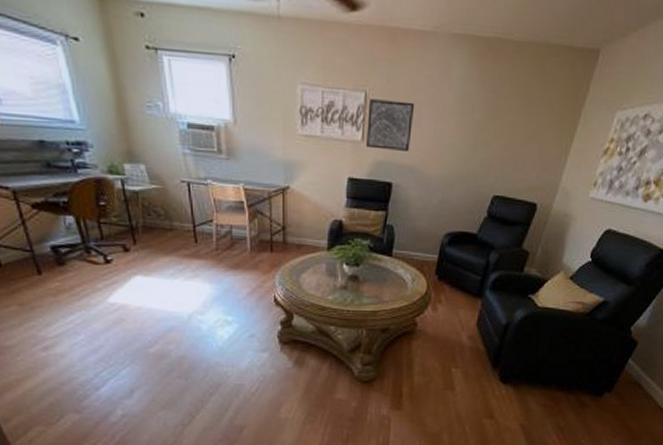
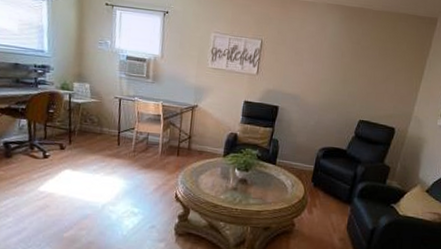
wall art: present [367,99,415,151] -> none [260,45,299,83]

